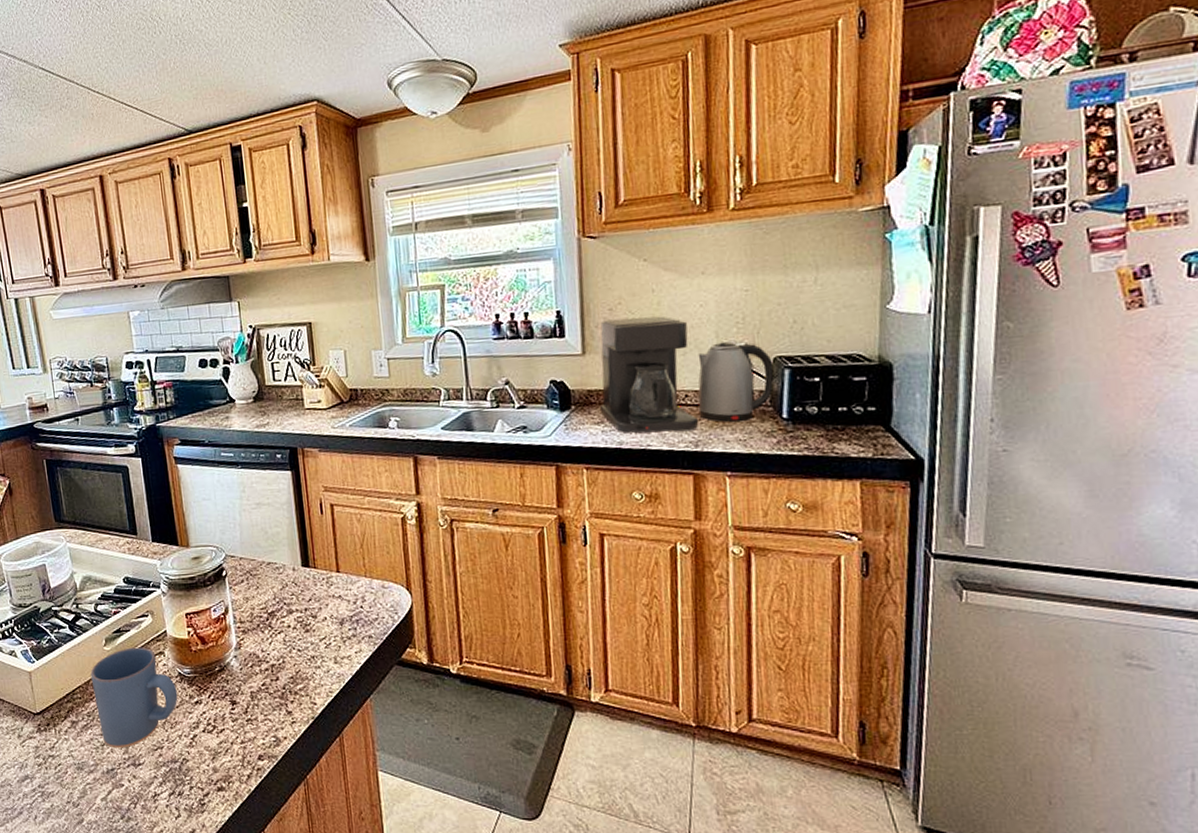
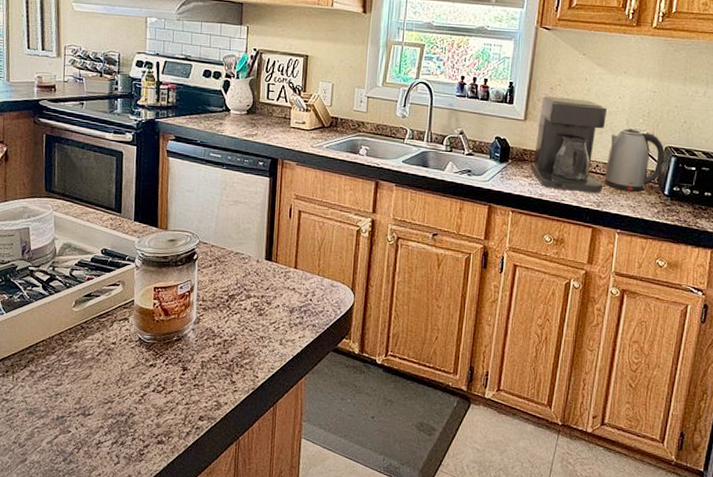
mug: present [90,647,178,748] -> none [55,311,135,399]

